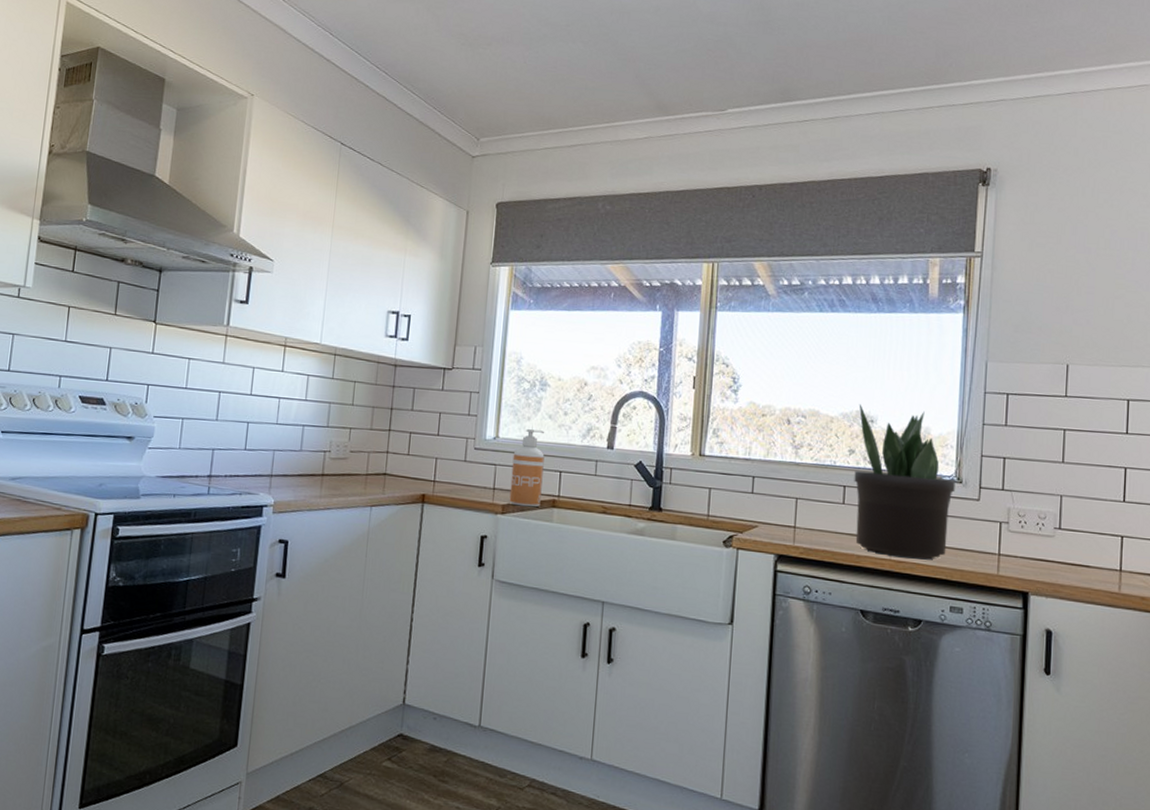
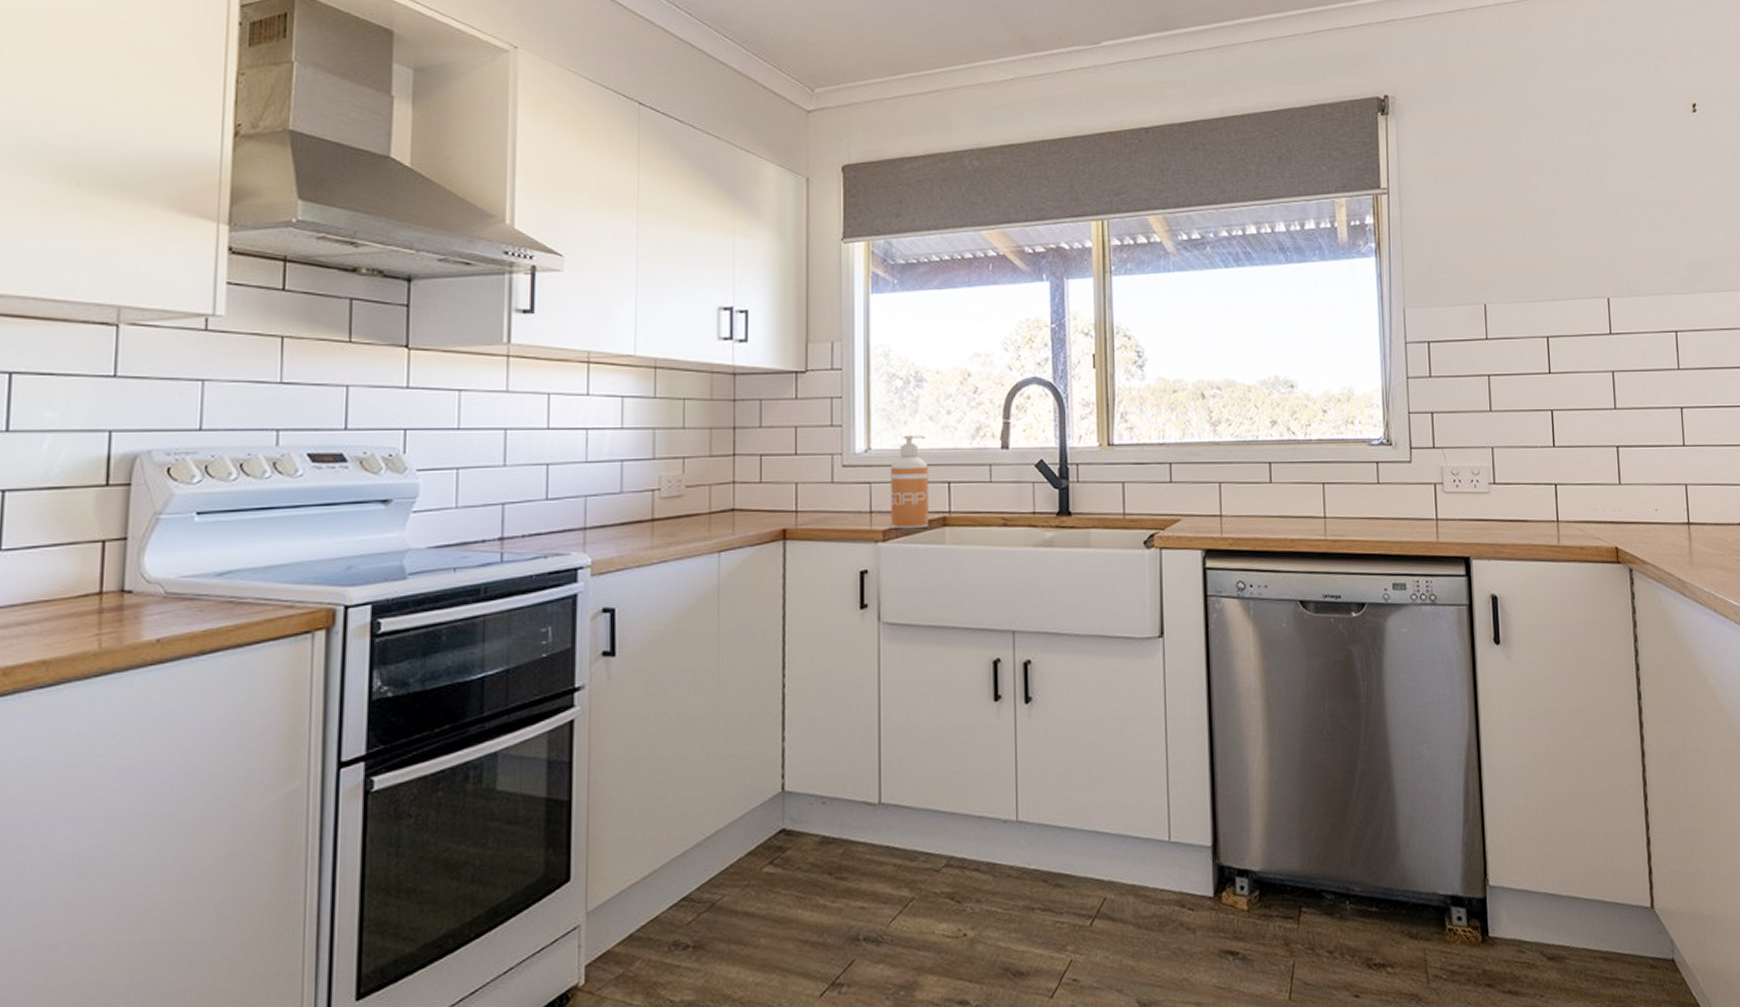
planter: present [854,404,955,560] -> none [1276,368,1385,536]

